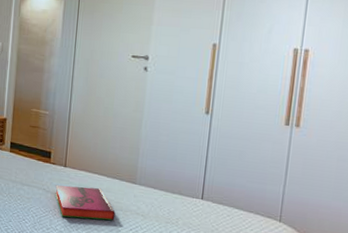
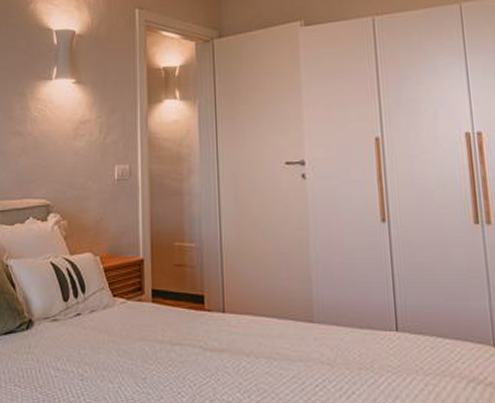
hardback book: present [55,185,115,221] -> none [215,334,295,382]

